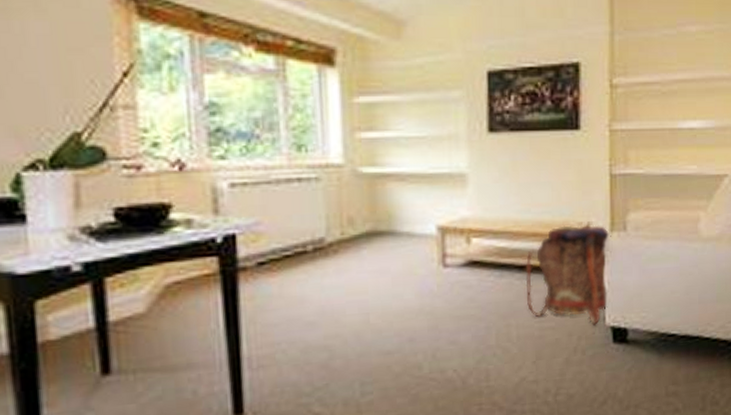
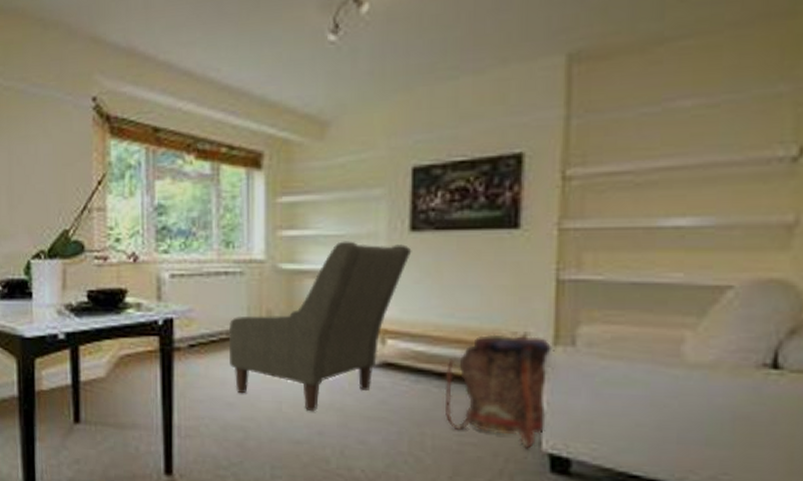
chair: none [305,142,491,320] -> present [228,241,412,412]

